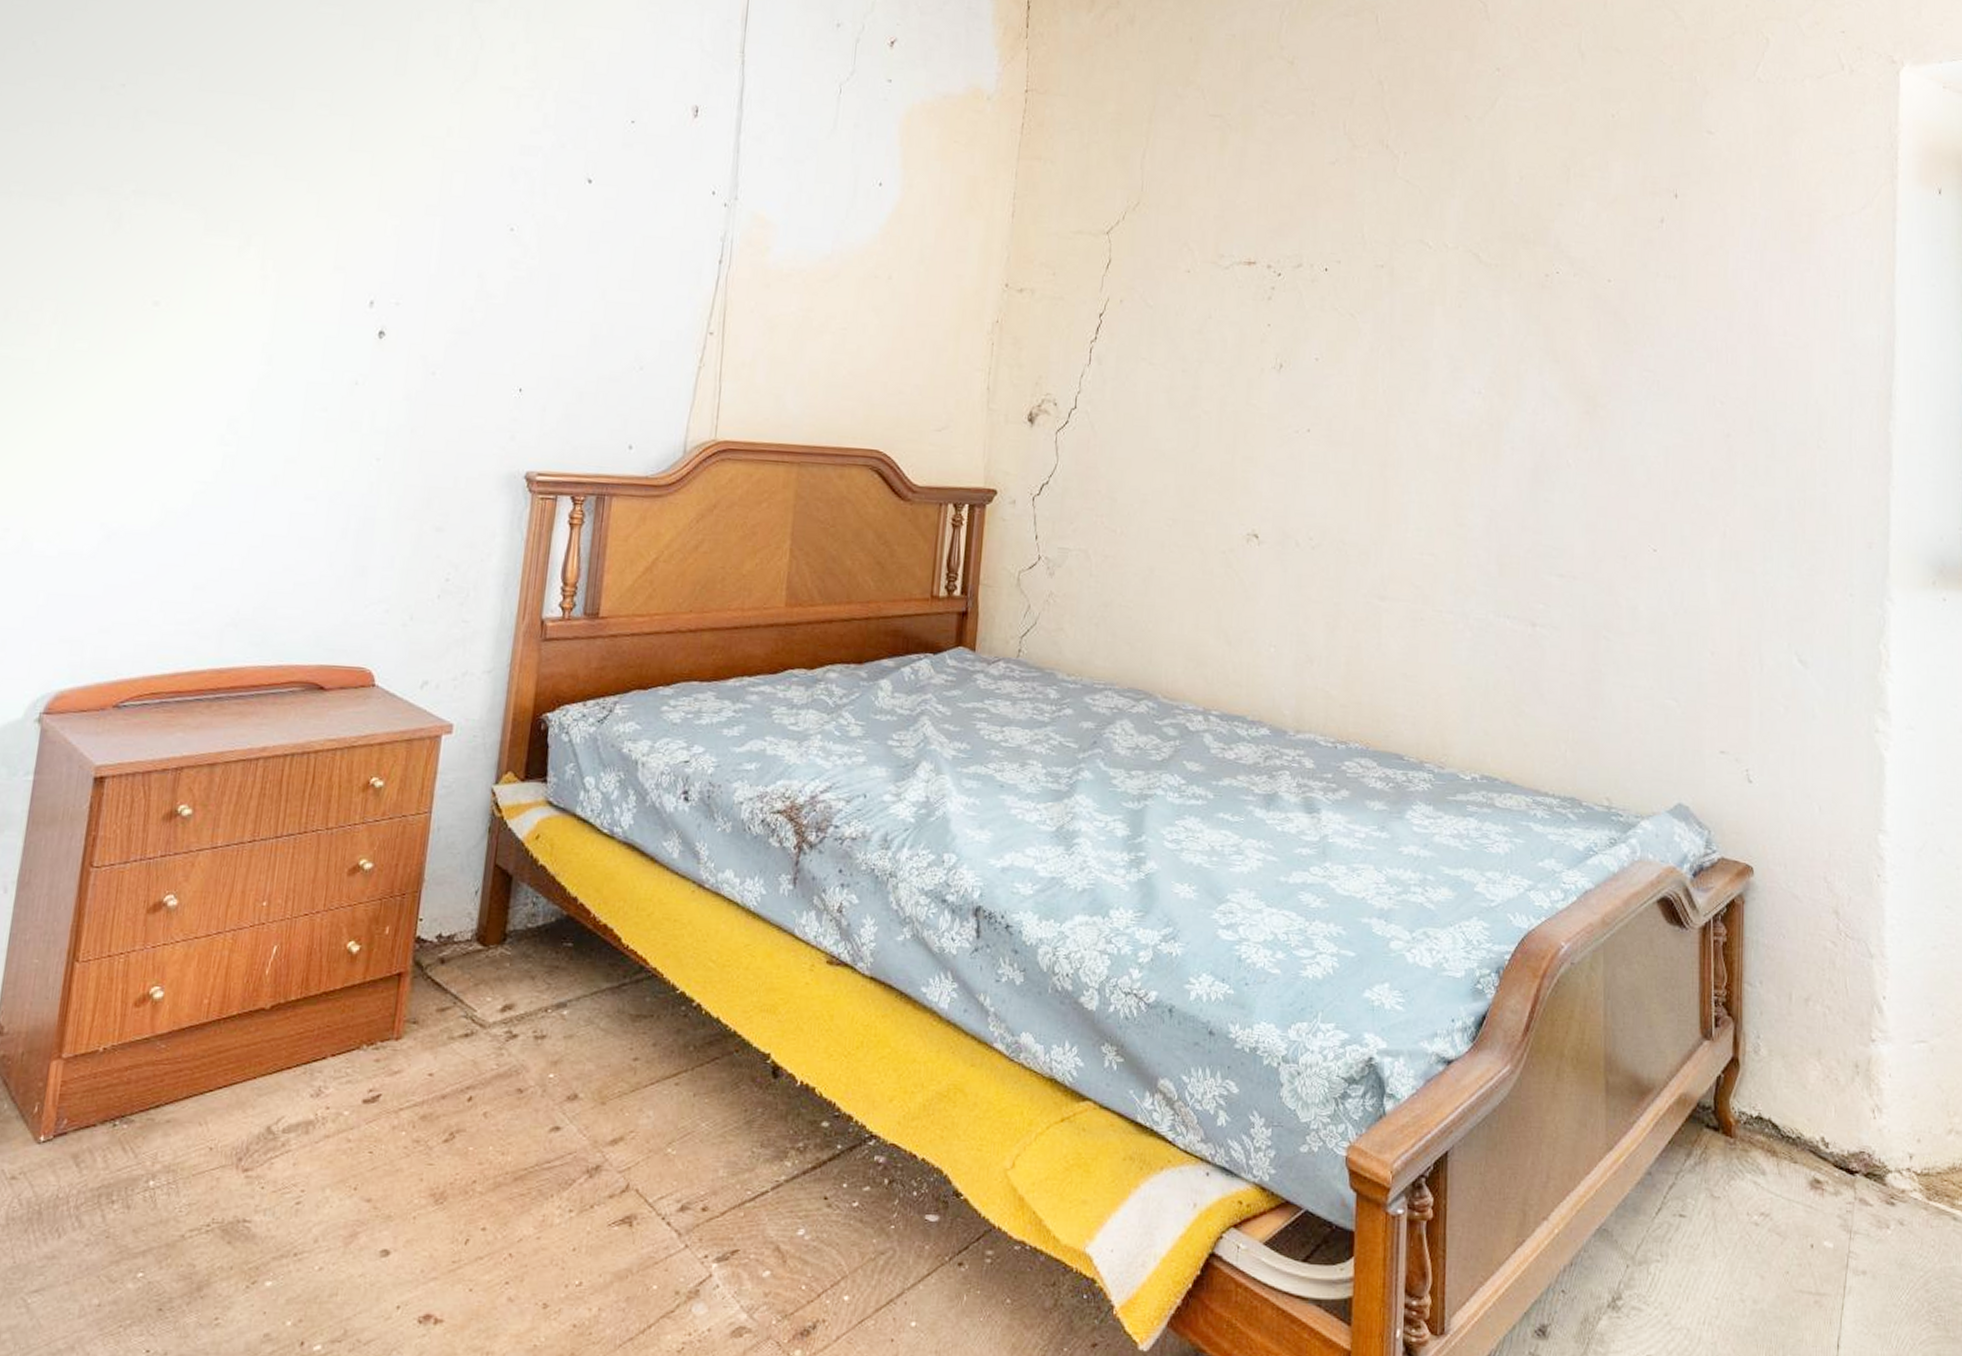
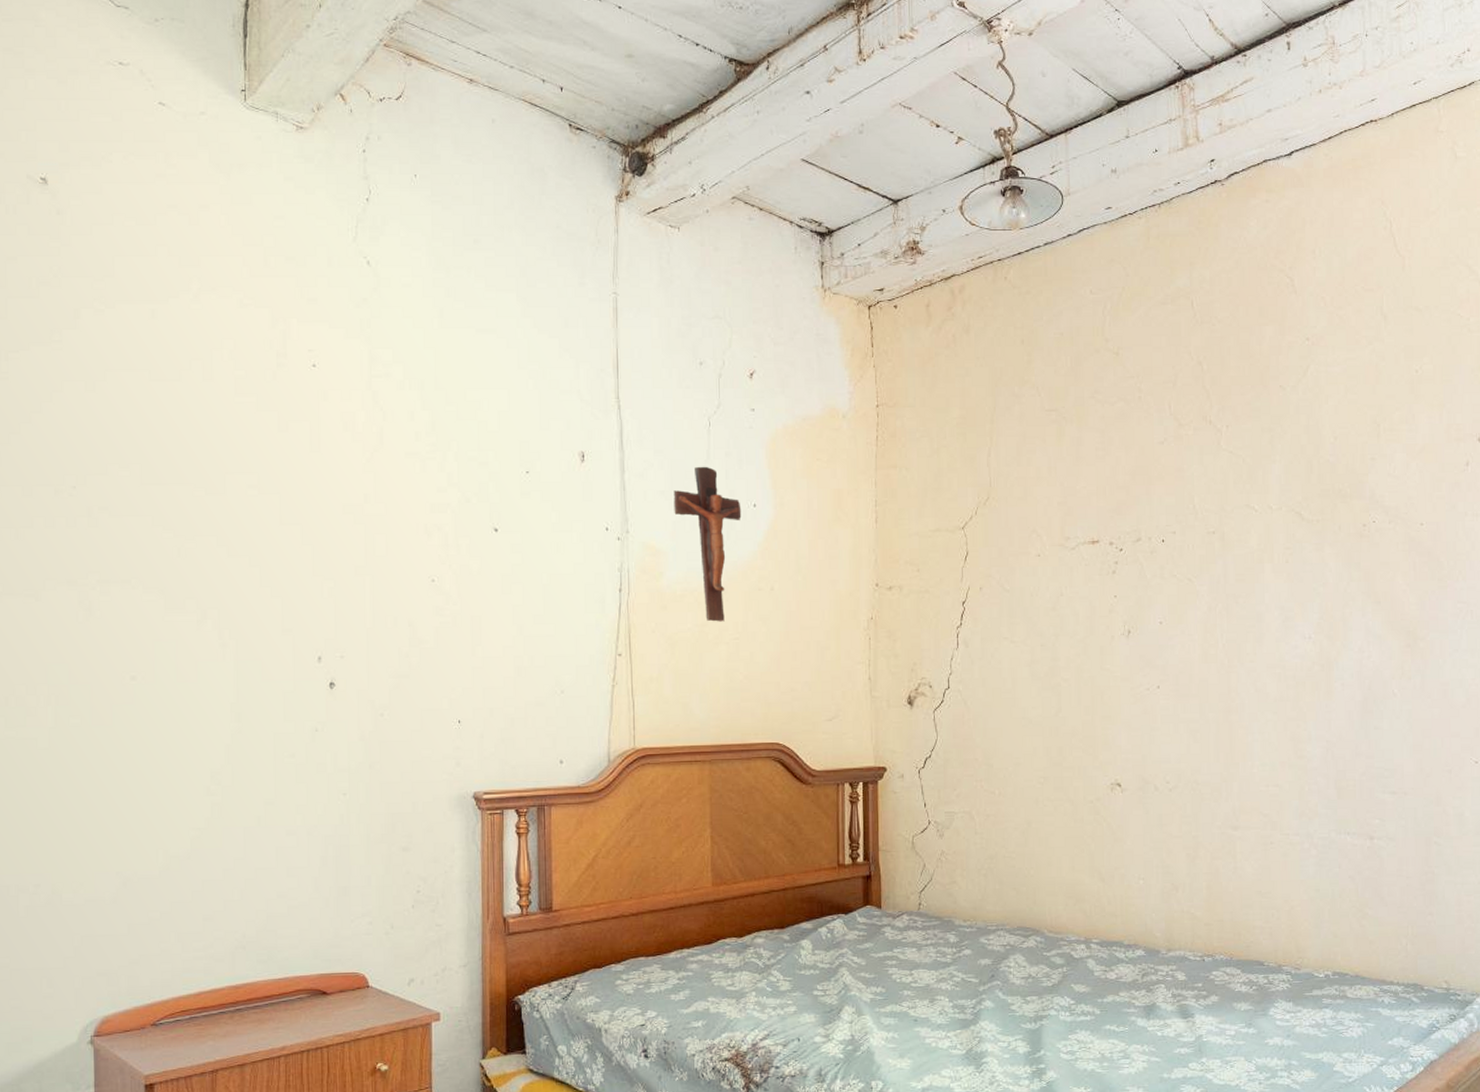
crucifix: none [790,135,866,309] -> present [673,466,742,622]

